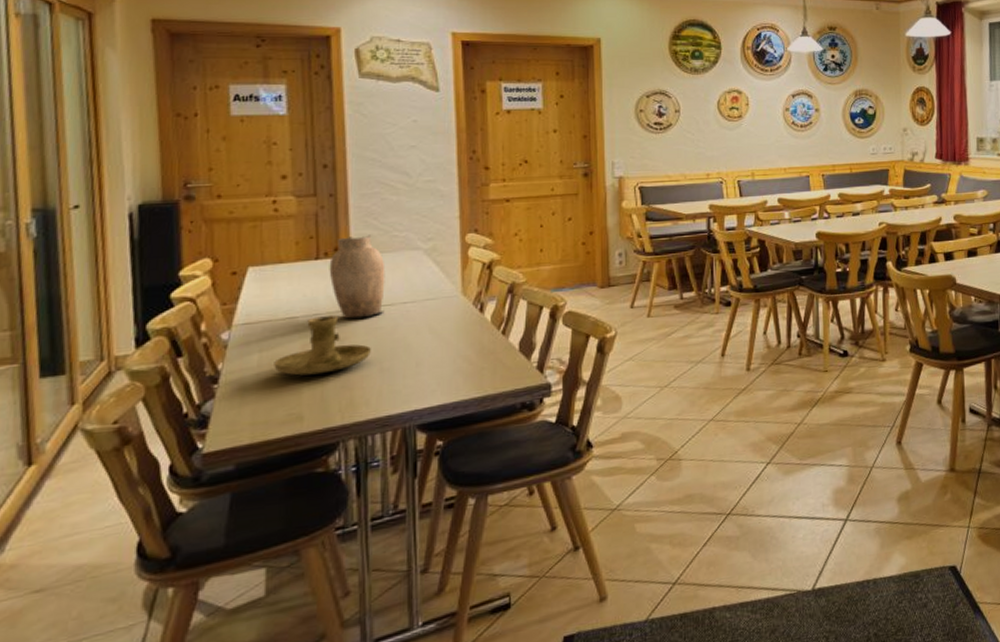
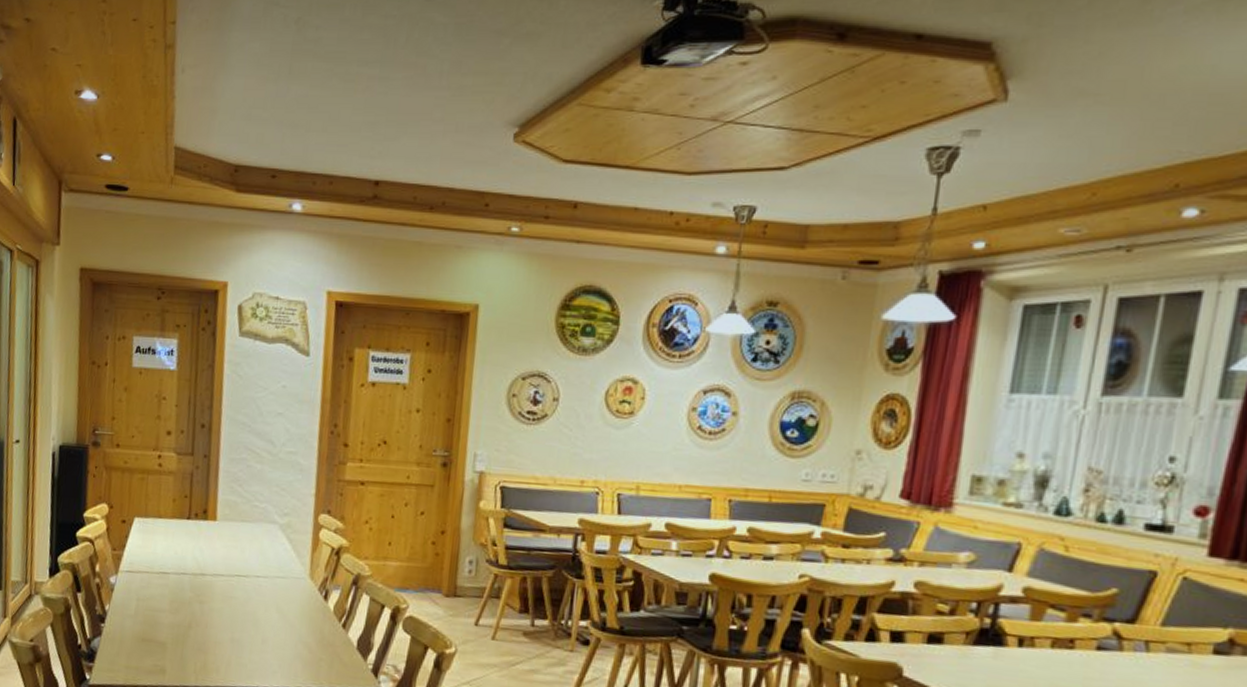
candle holder: present [274,315,371,376] -> none [147,576,225,633]
vase: present [329,234,385,319] -> none [197,500,245,586]

